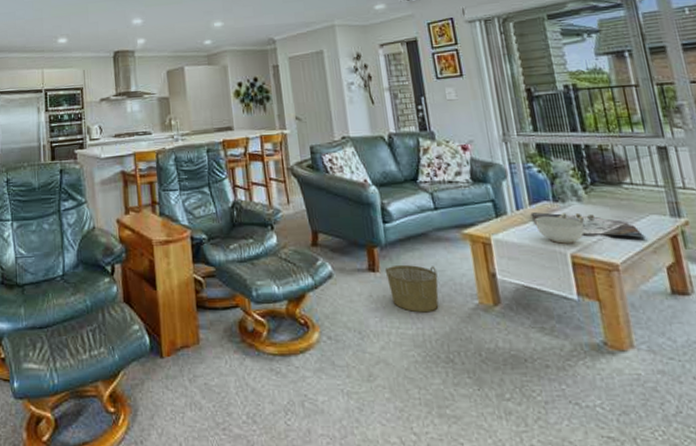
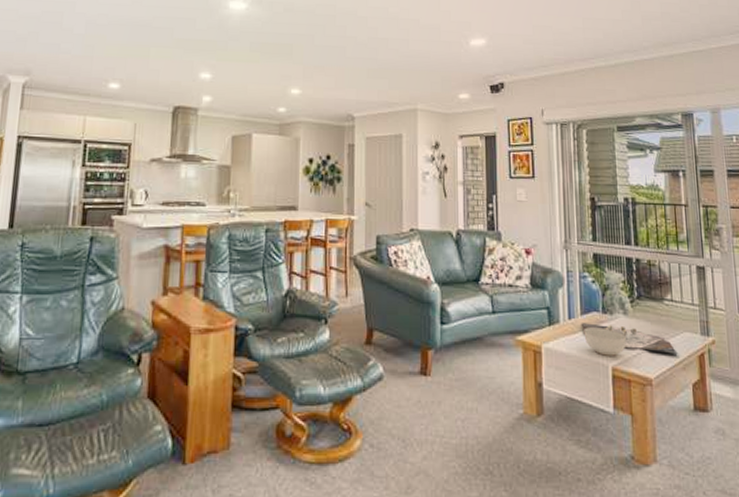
basket: present [384,265,439,313] -> none [436,370,487,421]

